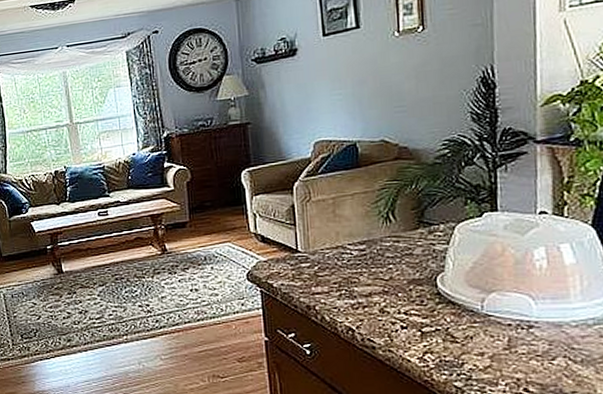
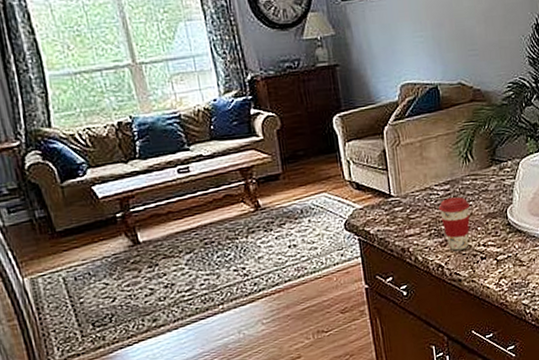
coffee cup: none [351,258,389,315] -> present [438,197,470,251]

